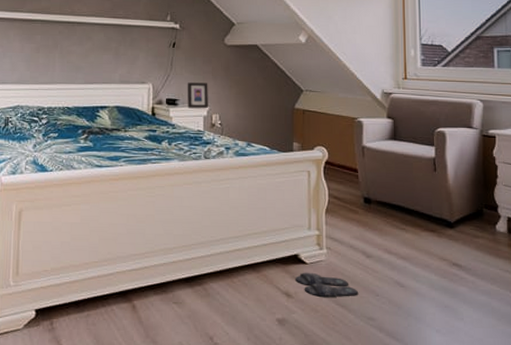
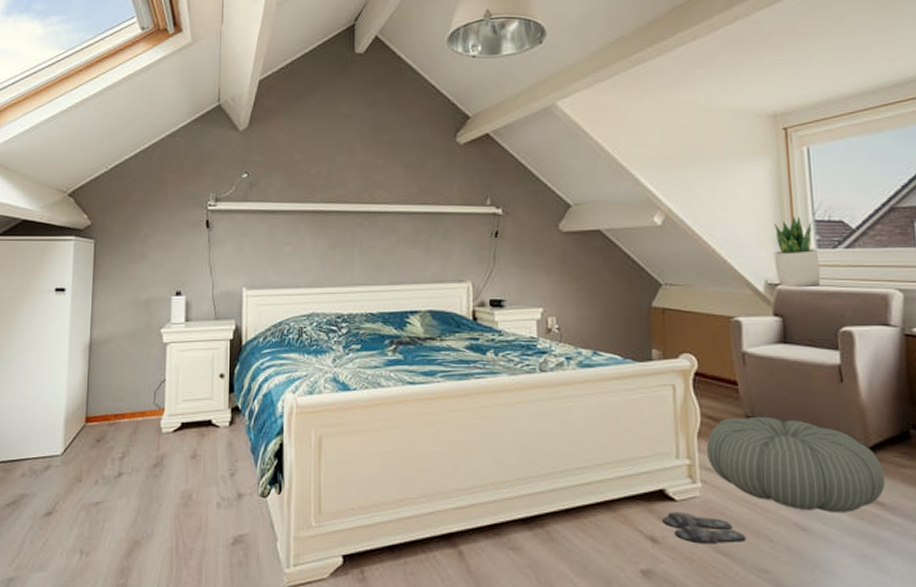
picture frame: present [188,82,208,109] -> none [515,279,542,311]
pouf: none [331,197,464,272] -> present [706,416,886,512]
planter: none [389,40,424,96] -> present [773,216,821,287]

